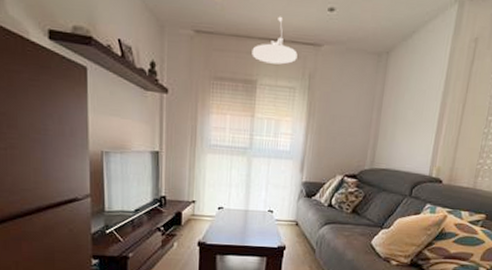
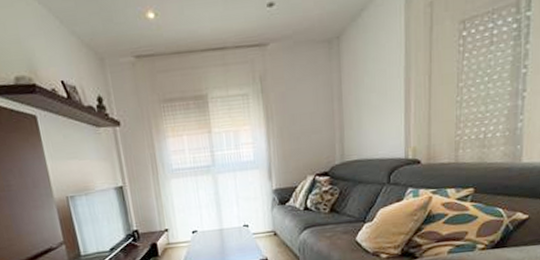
ceiling lamp: present [252,16,298,65] -> none [196,23,244,75]

